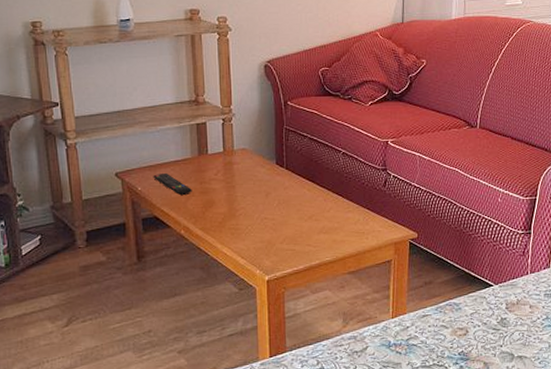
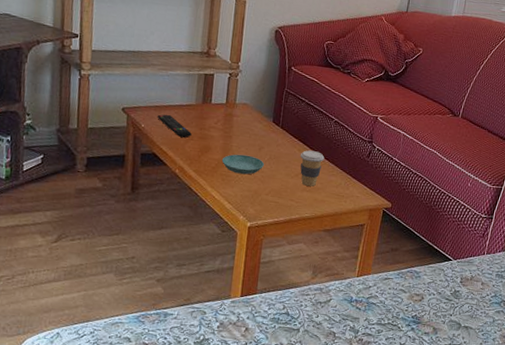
saucer: none [227,203,274,225] -> present [221,154,265,175]
coffee cup: none [310,188,338,227] -> present [300,150,325,186]

